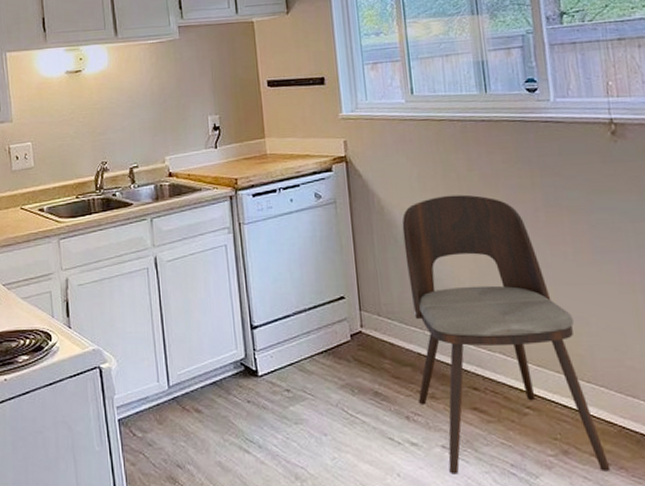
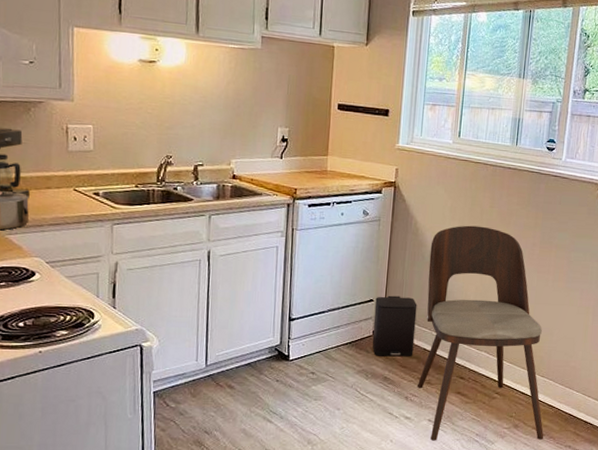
pedal bin: none [346,289,406,366] -> present [372,295,417,357]

